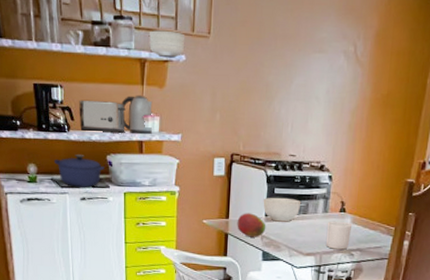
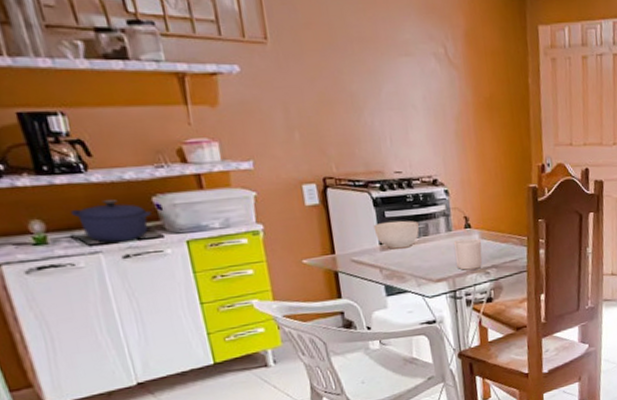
toaster: present [78,99,126,133] -> none [93,128,172,169]
kettle: present [121,95,153,135] -> none [160,117,213,167]
bowl: present [148,30,185,58] -> none [182,36,237,70]
fruit: present [237,213,266,238] -> none [346,243,384,272]

